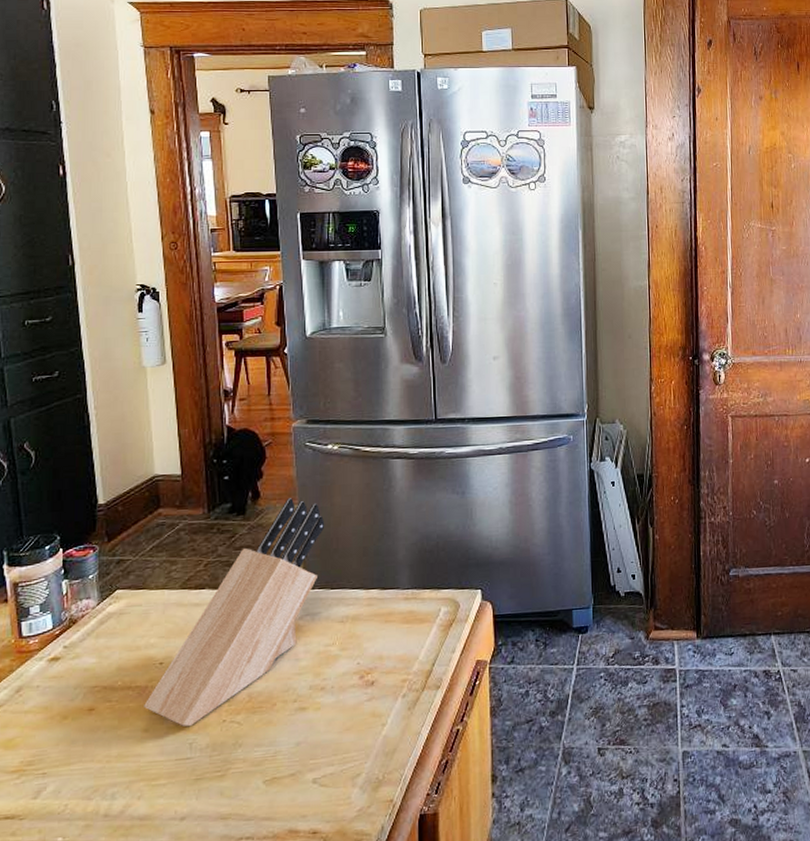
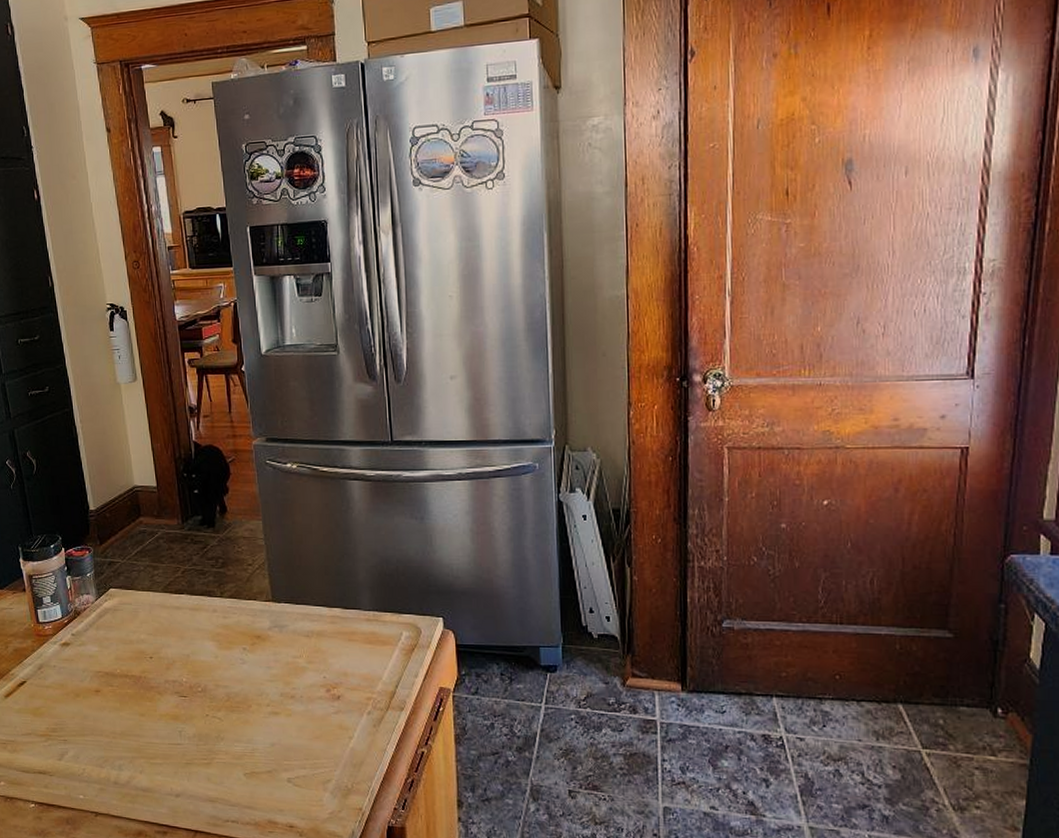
knife block: present [144,498,325,727] -> none [139,514,288,717]

